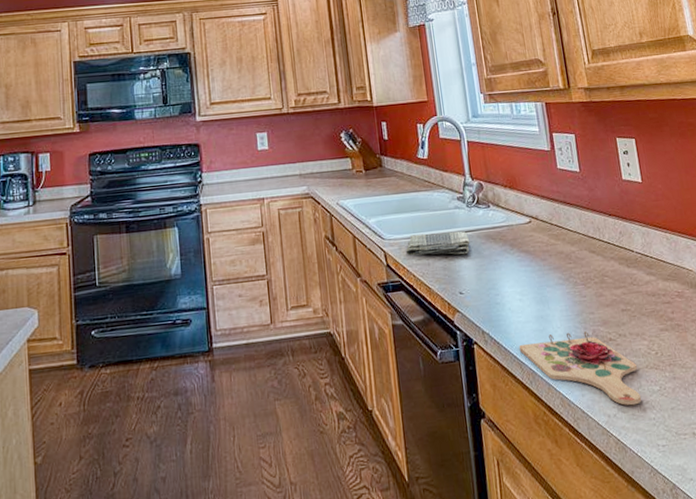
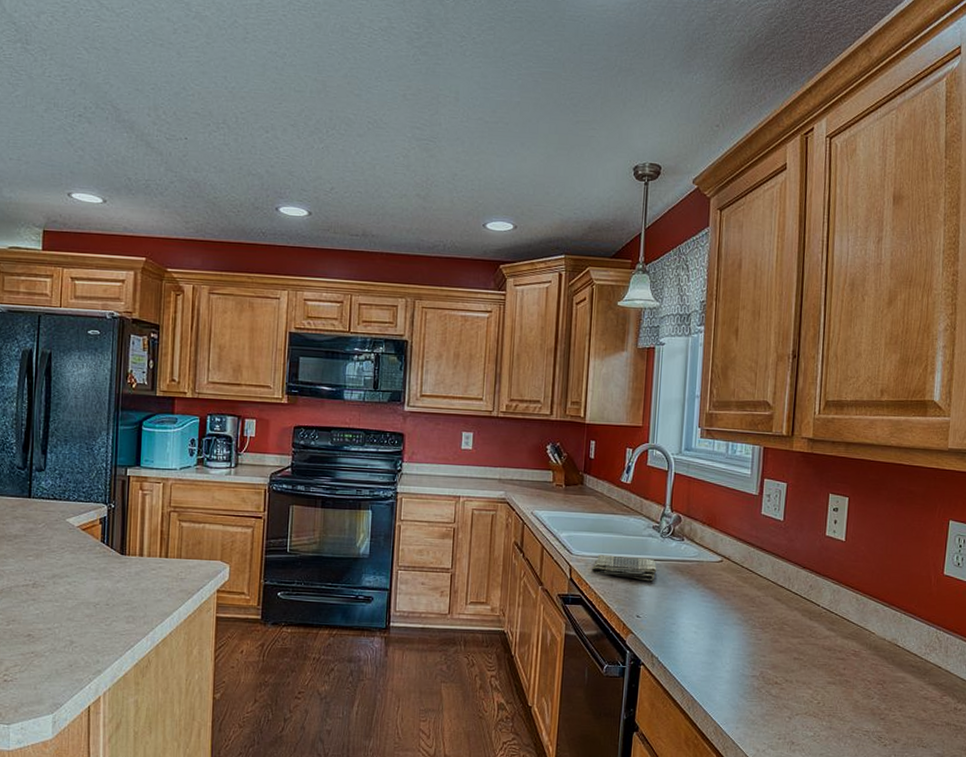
cutting board: present [518,331,642,406] -> none [684,669,796,745]

